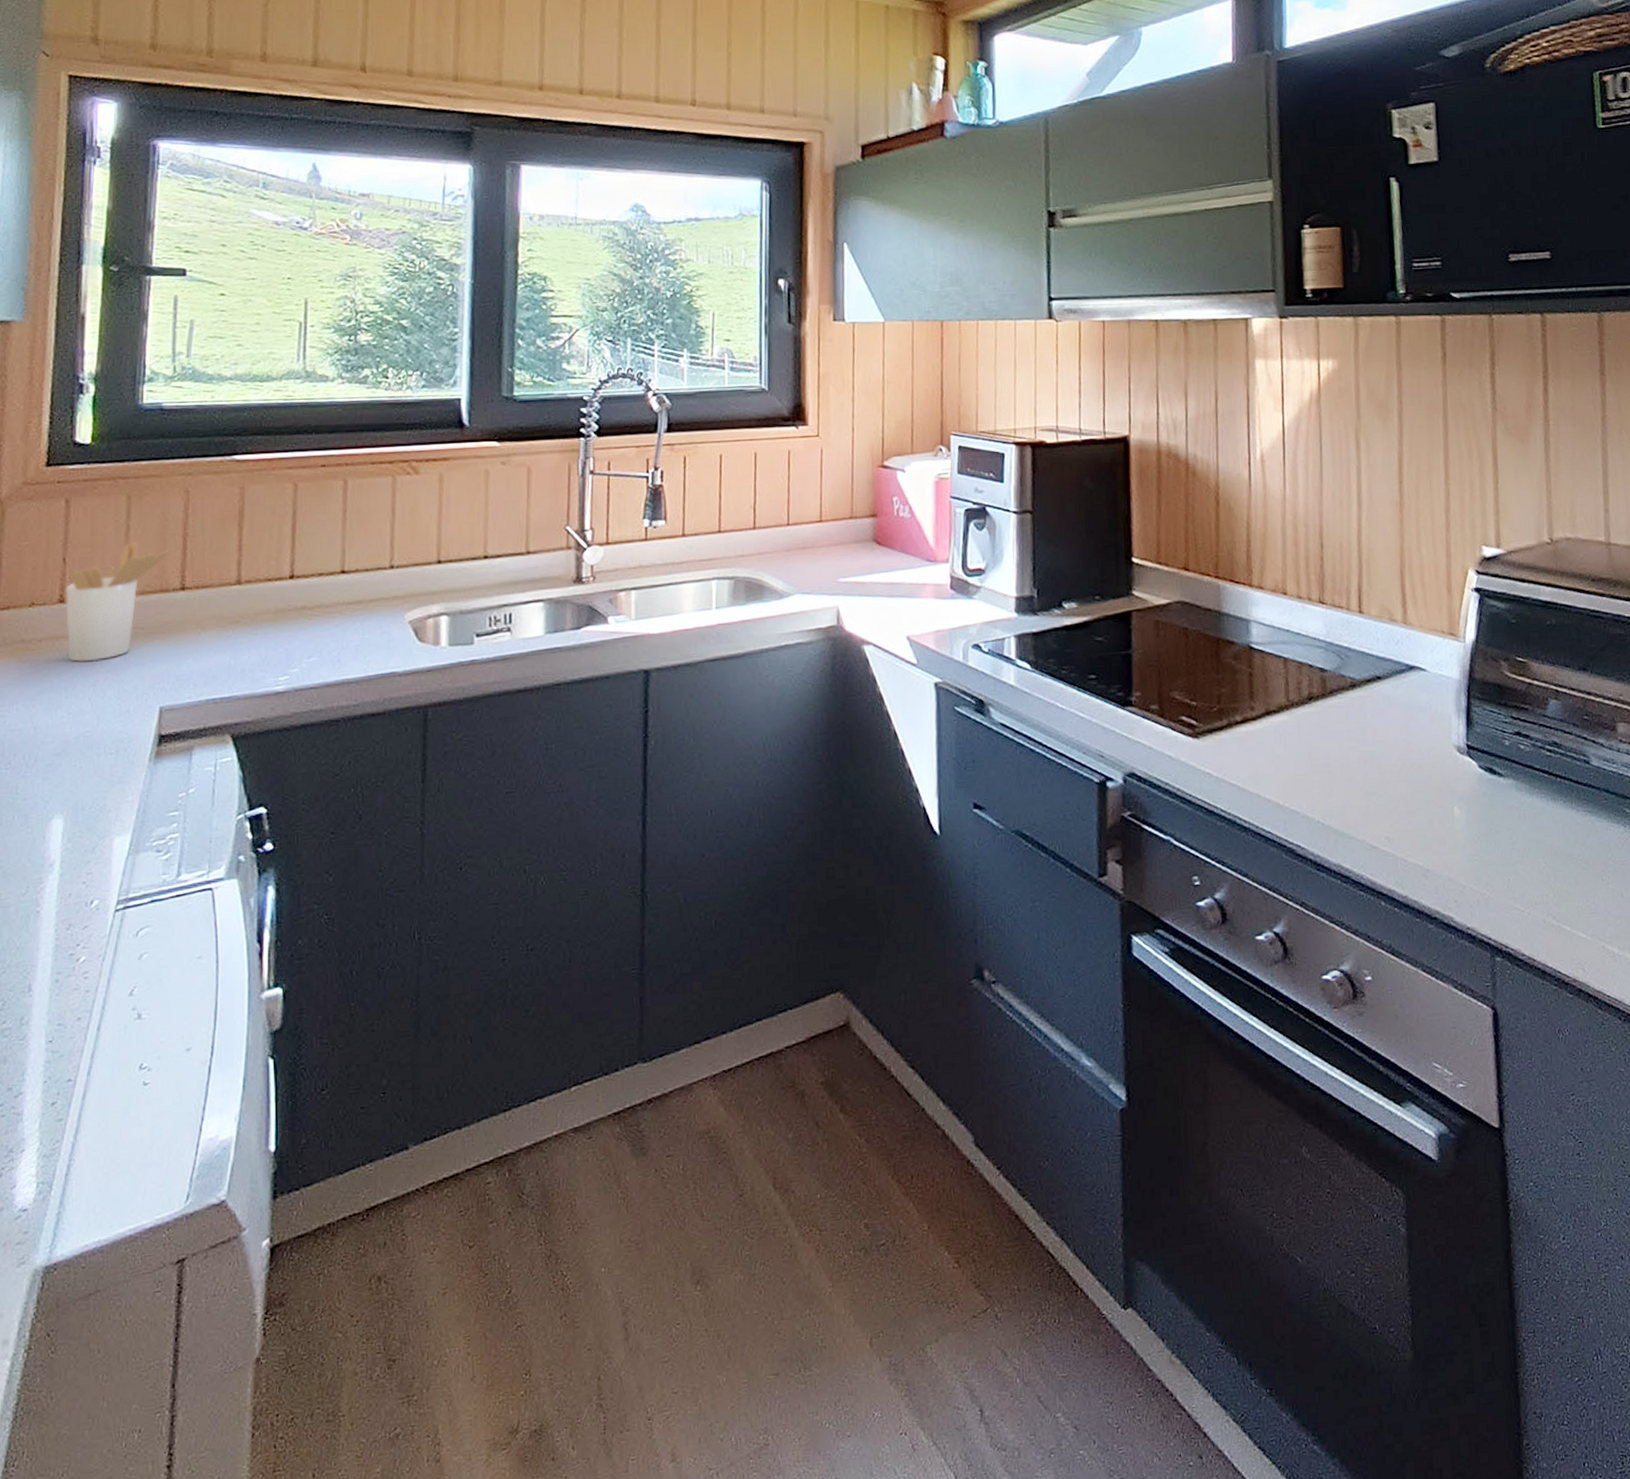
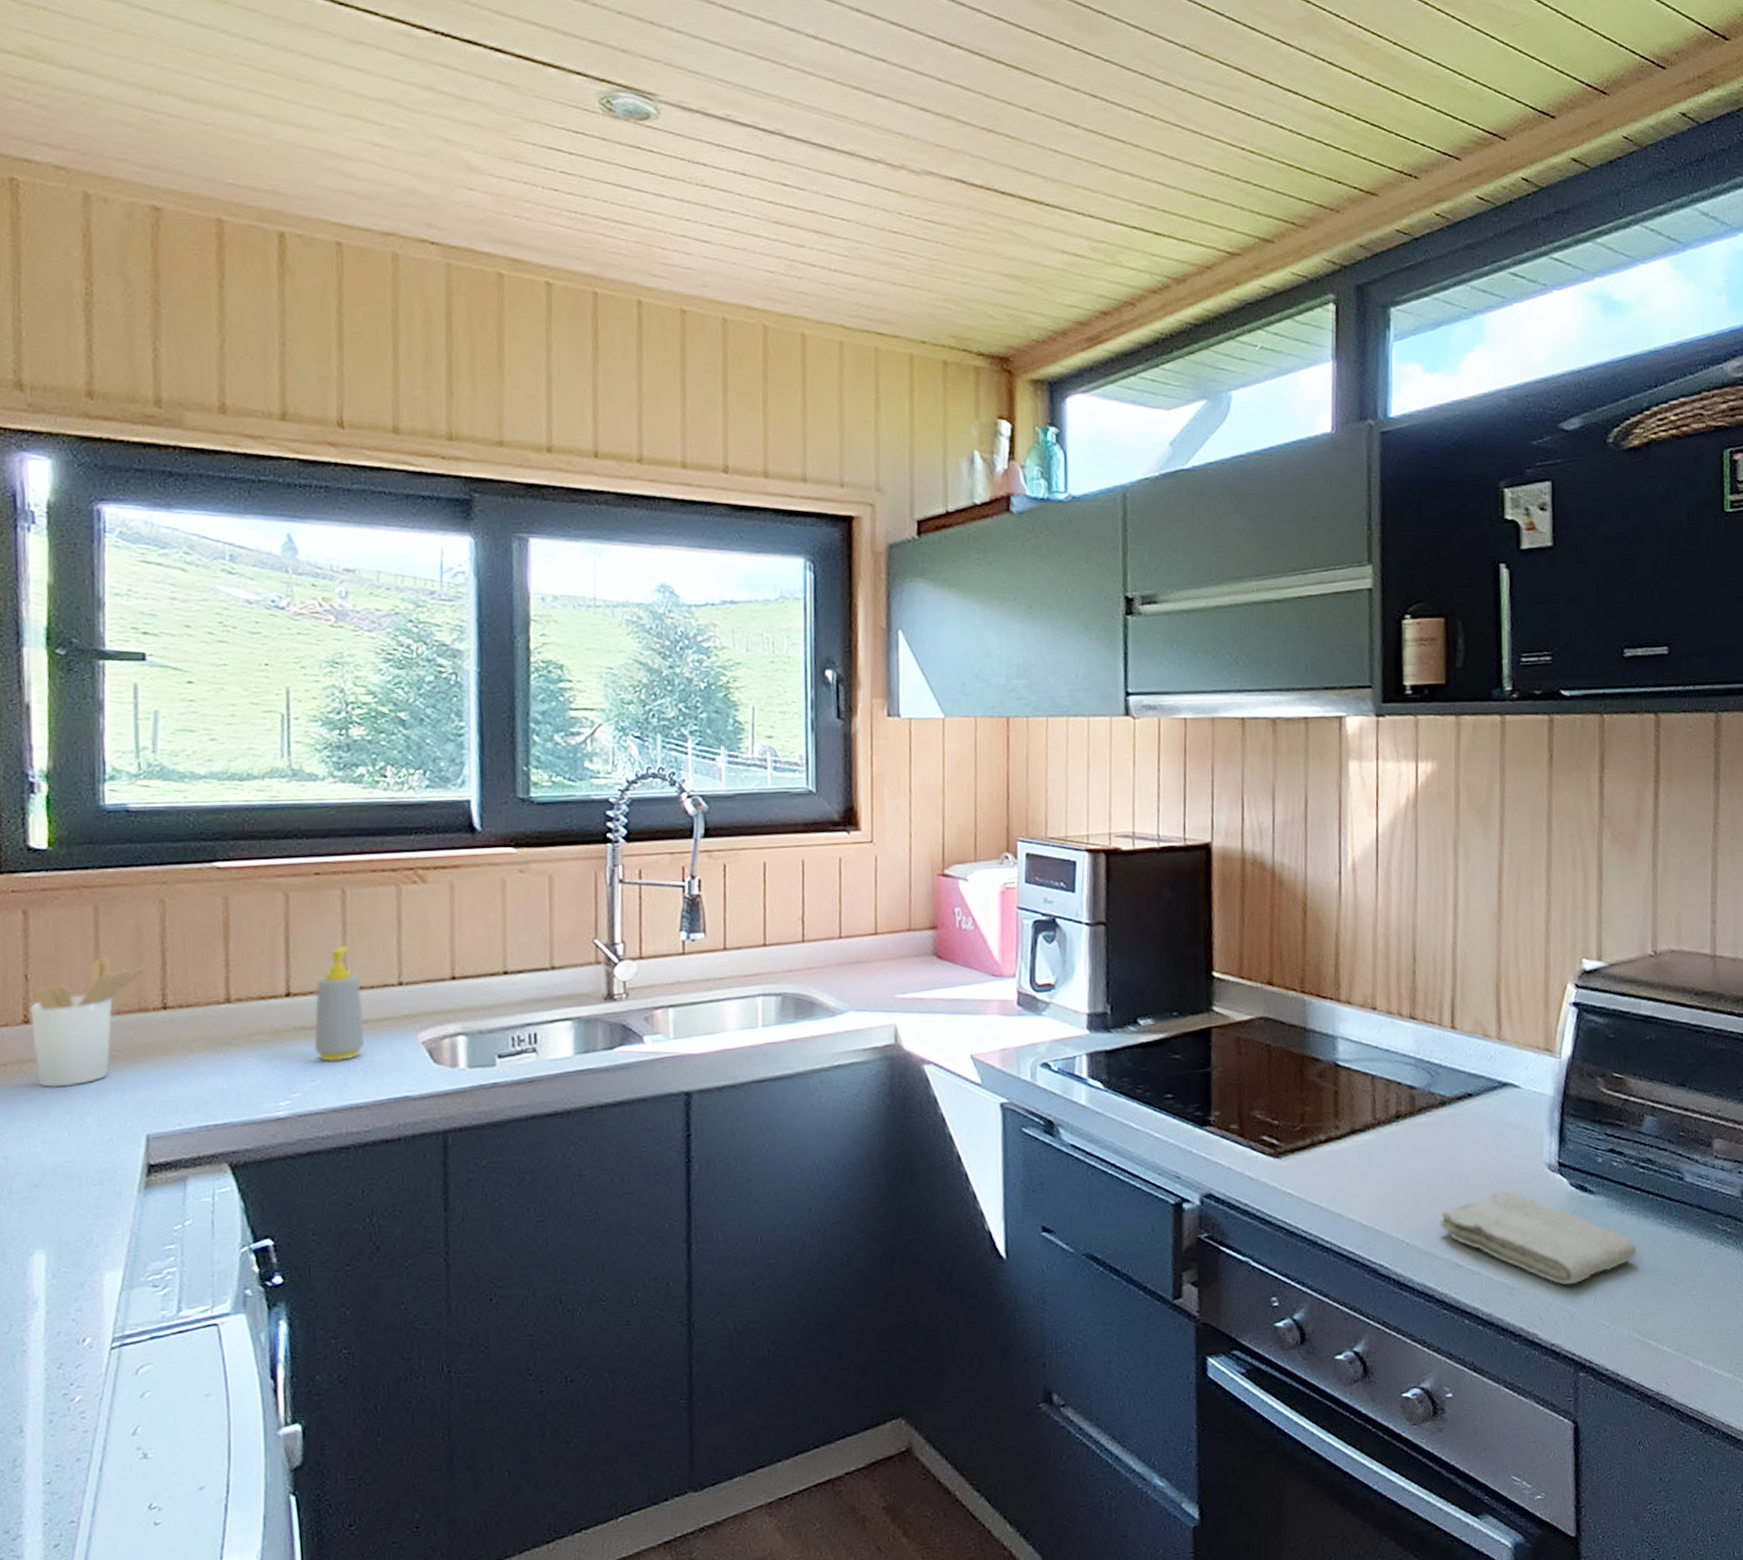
soap bottle: none [312,532,358,640] -> present [314,946,364,1063]
washcloth: none [1353,772,1547,868] -> present [1439,1190,1636,1285]

